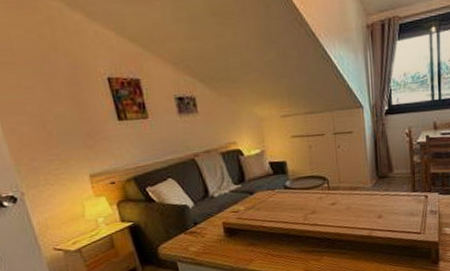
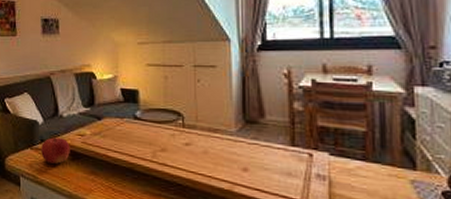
fruit: none [195,217,226,244] -> present [41,136,70,164]

